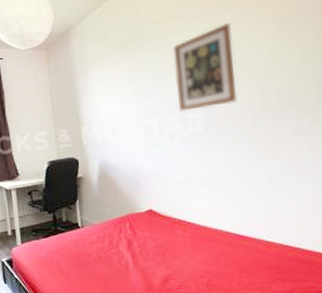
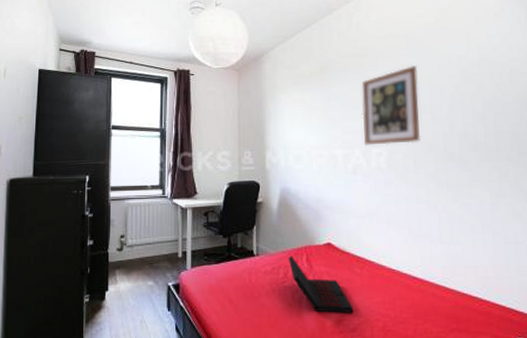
laptop: none [112,224,178,274] -> present [289,255,354,313]

